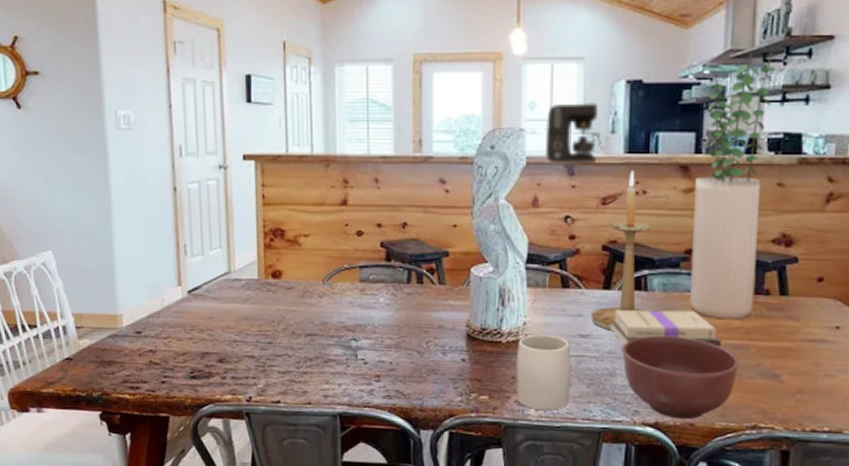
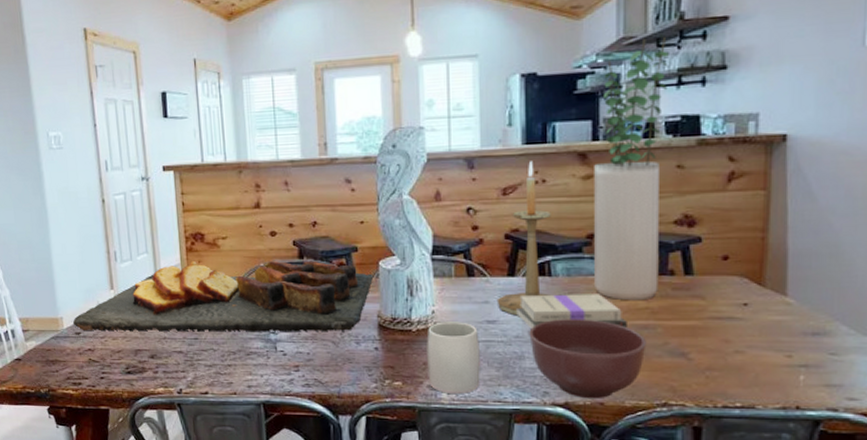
food platter: none [134,259,465,340] -> present [73,260,374,332]
coffee maker: present [544,103,602,164] -> none [443,98,499,158]

